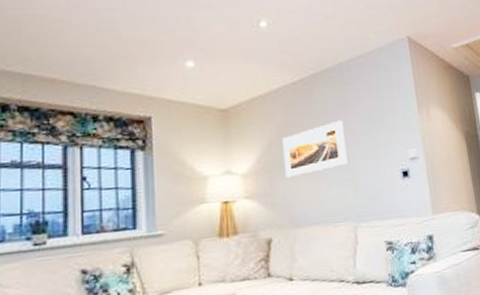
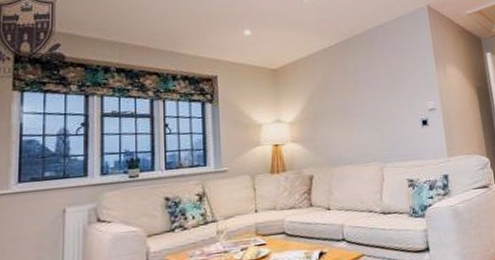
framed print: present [282,120,348,178] -> none [321,77,376,126]

